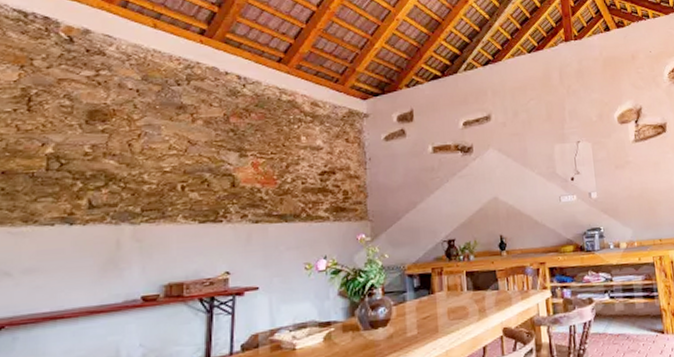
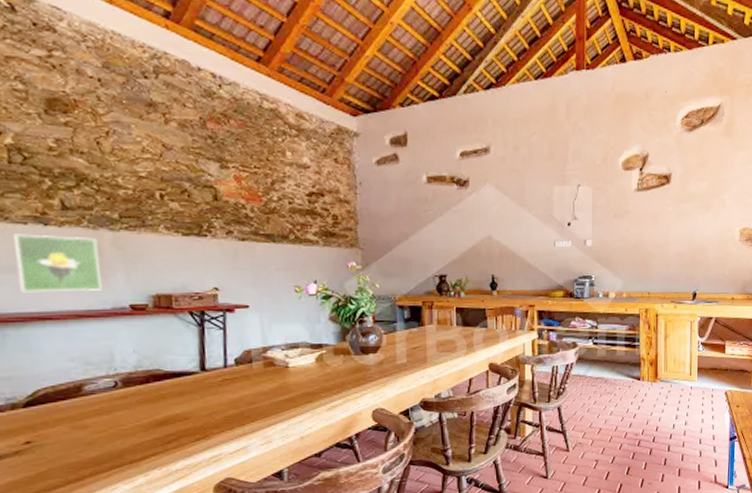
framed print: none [37,233,118,293] -> present [14,234,102,293]

